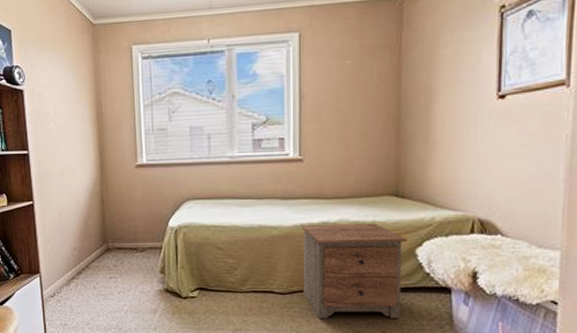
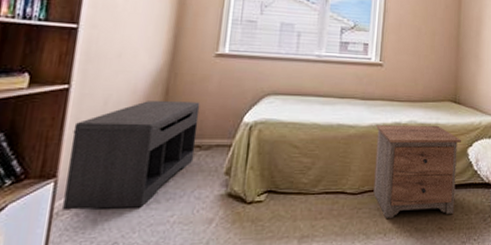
bench: none [43,210,133,298] -> present [62,101,200,210]

